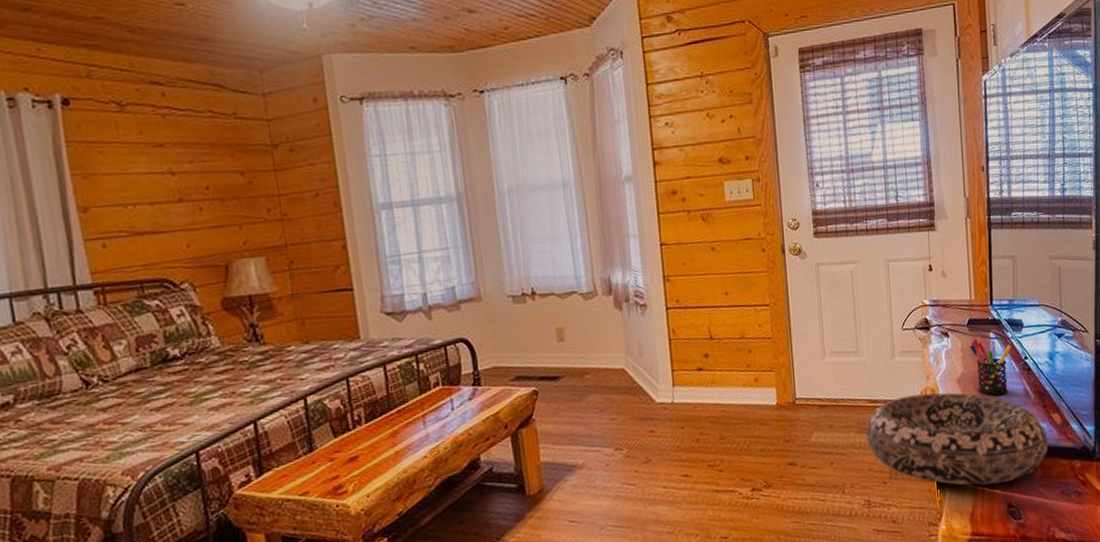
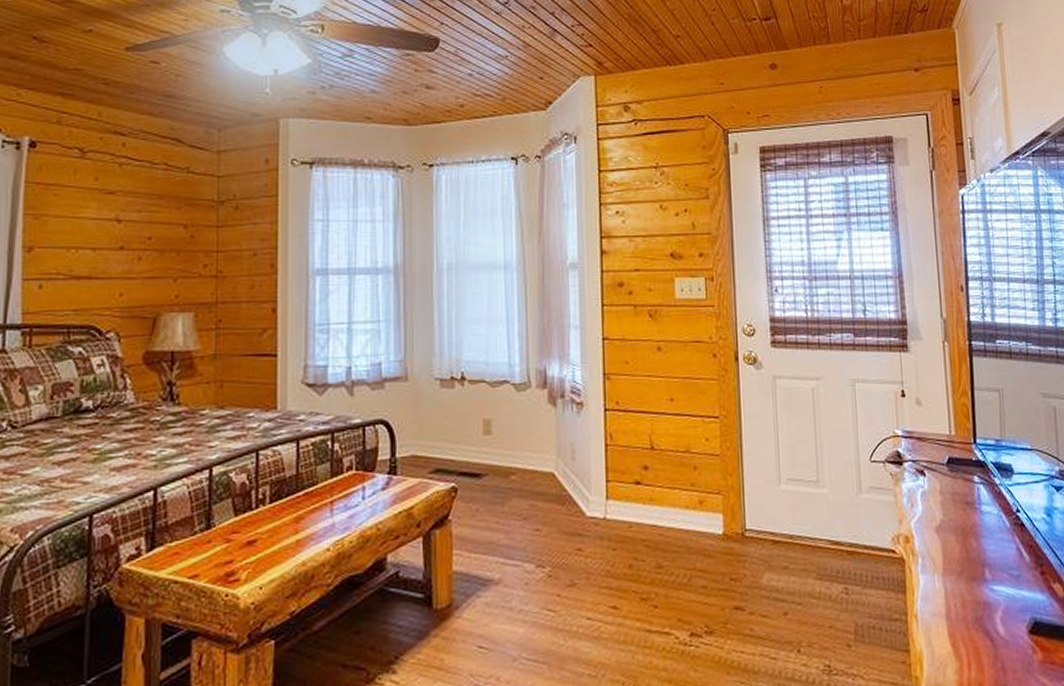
decorative bowl: present [866,392,1049,486] -> none [827,540,1049,664]
pen holder: present [969,339,1011,396] -> none [949,481,1000,554]

